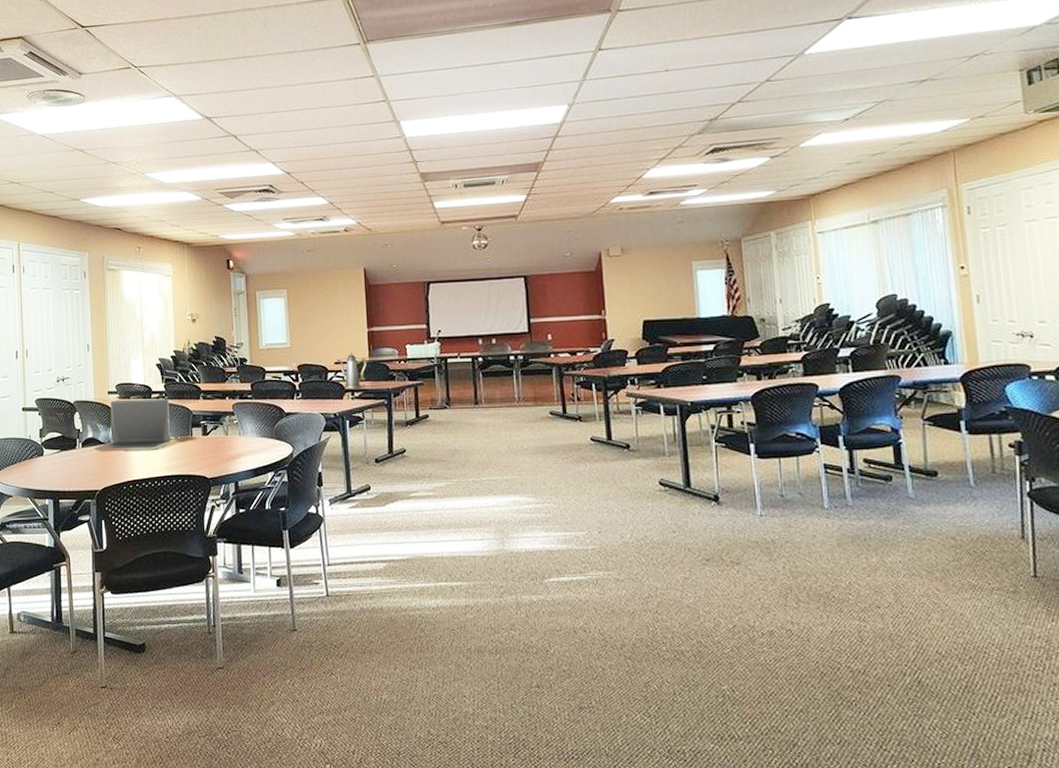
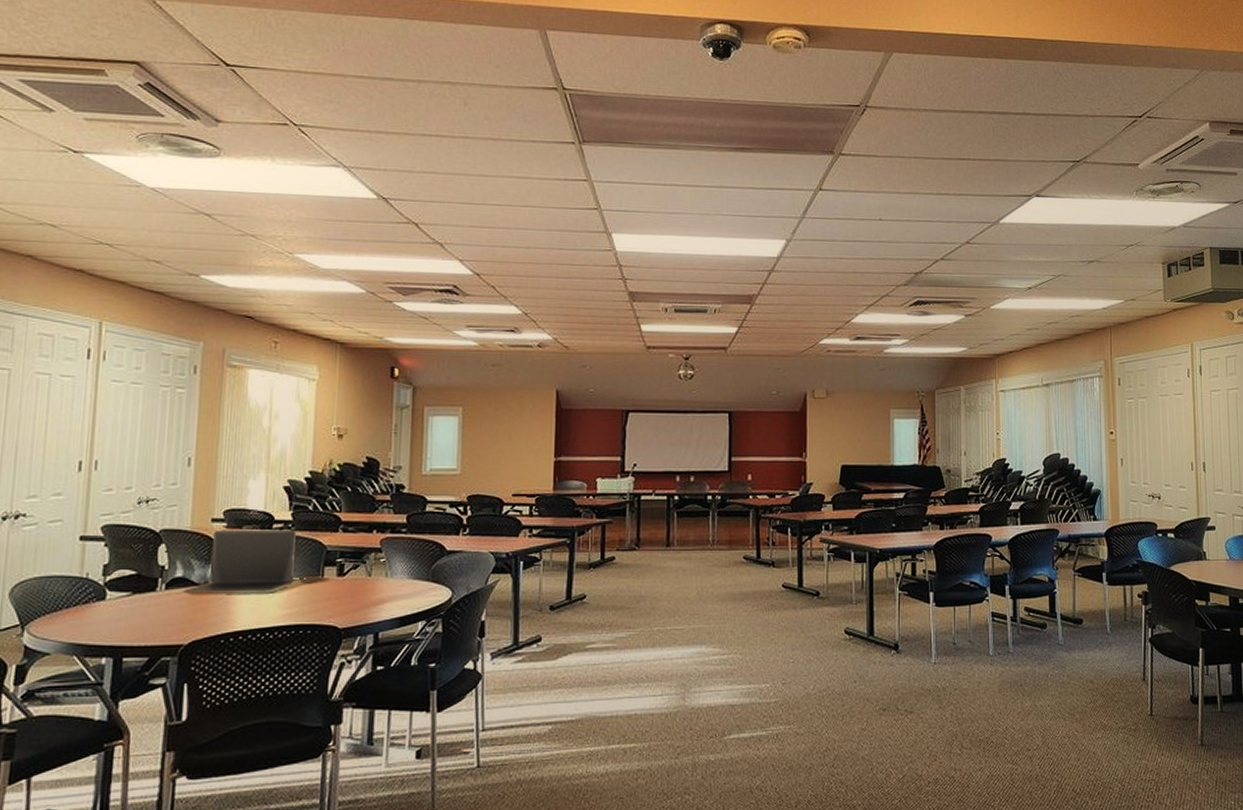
coffee pot: present [336,351,367,389] -> none [514,482,550,525]

